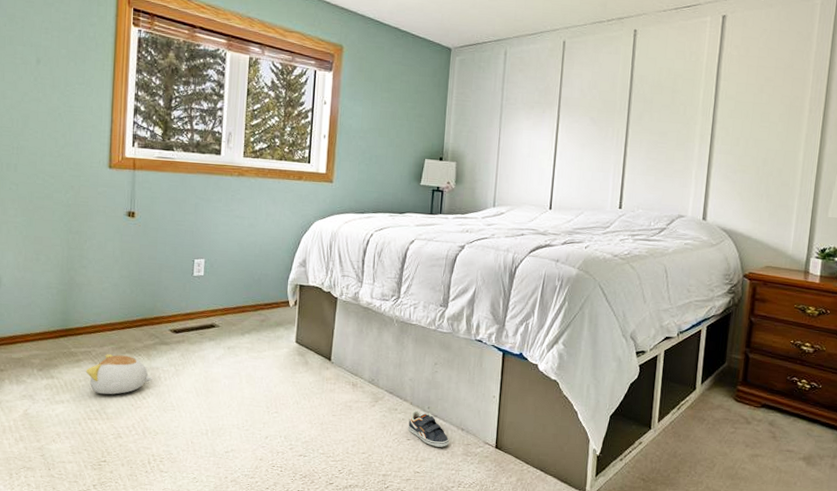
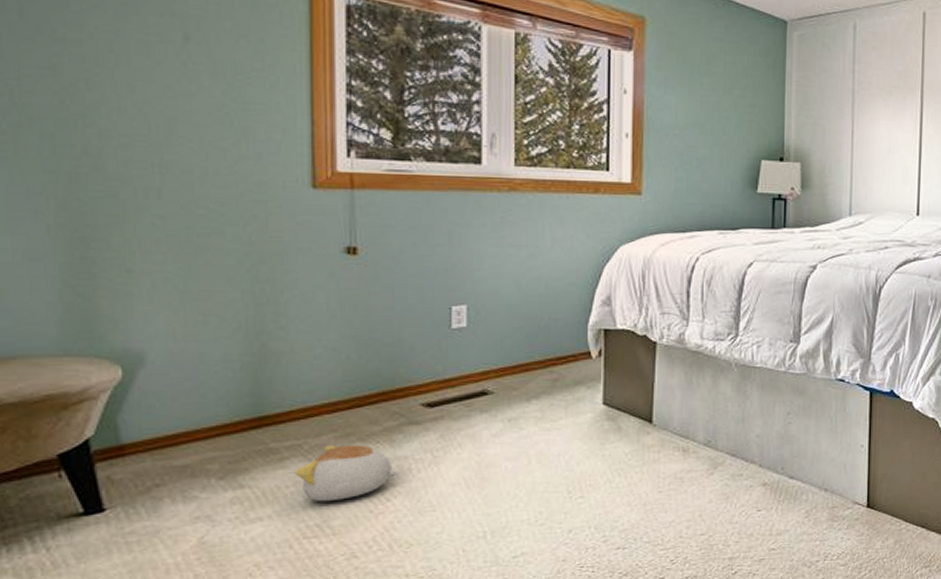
sneaker: present [408,409,449,447] -> none [758,472,810,515]

